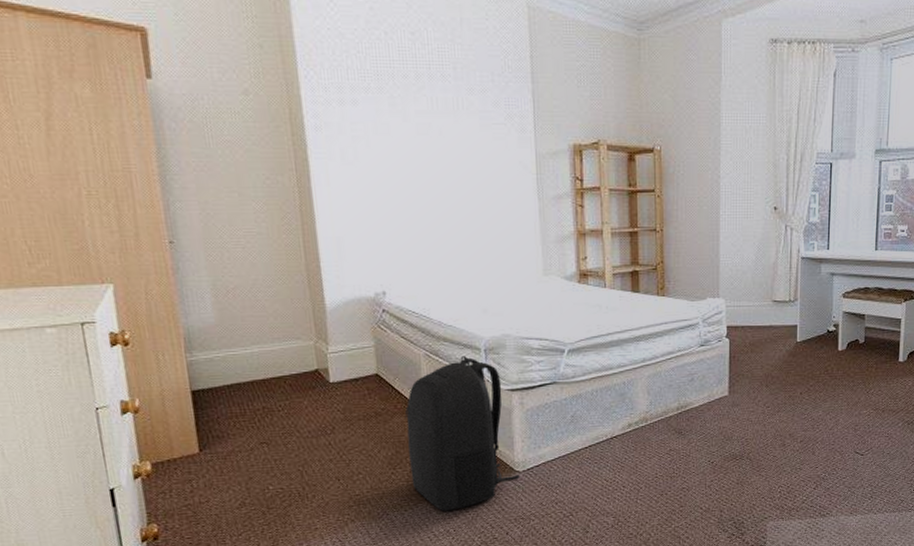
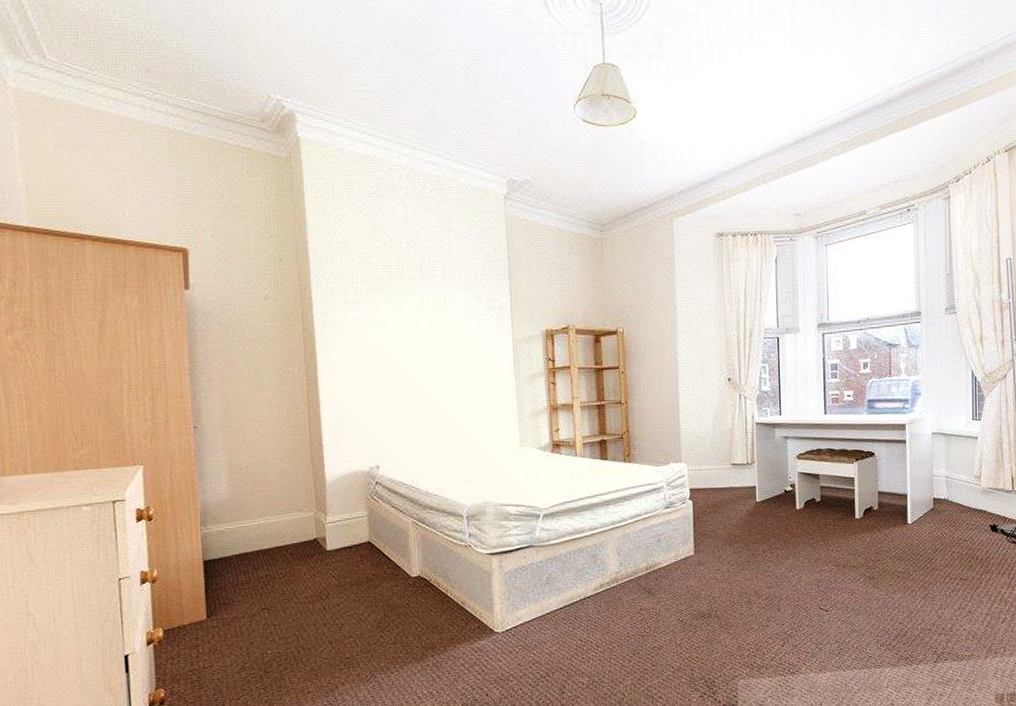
backpack: present [404,356,520,512] -> none [393,523,499,674]

